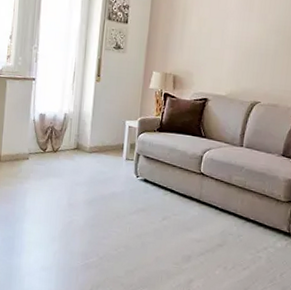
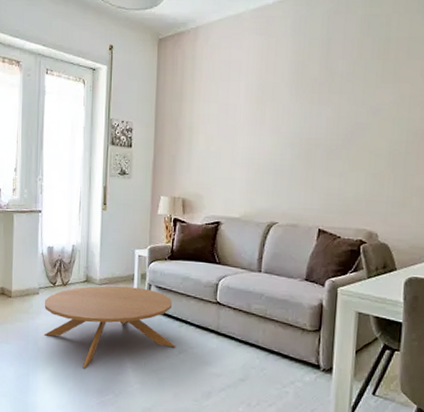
coffee table: none [31,153,160,233] -> present [43,285,176,369]

